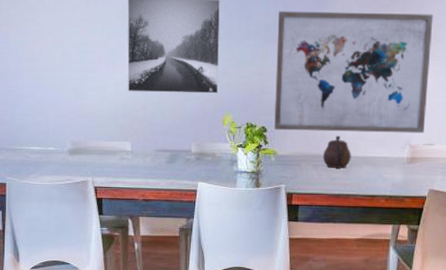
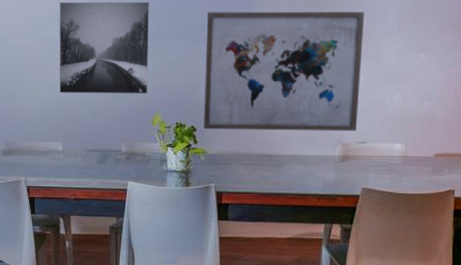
teapot: present [322,135,351,168] -> none [252,134,282,167]

